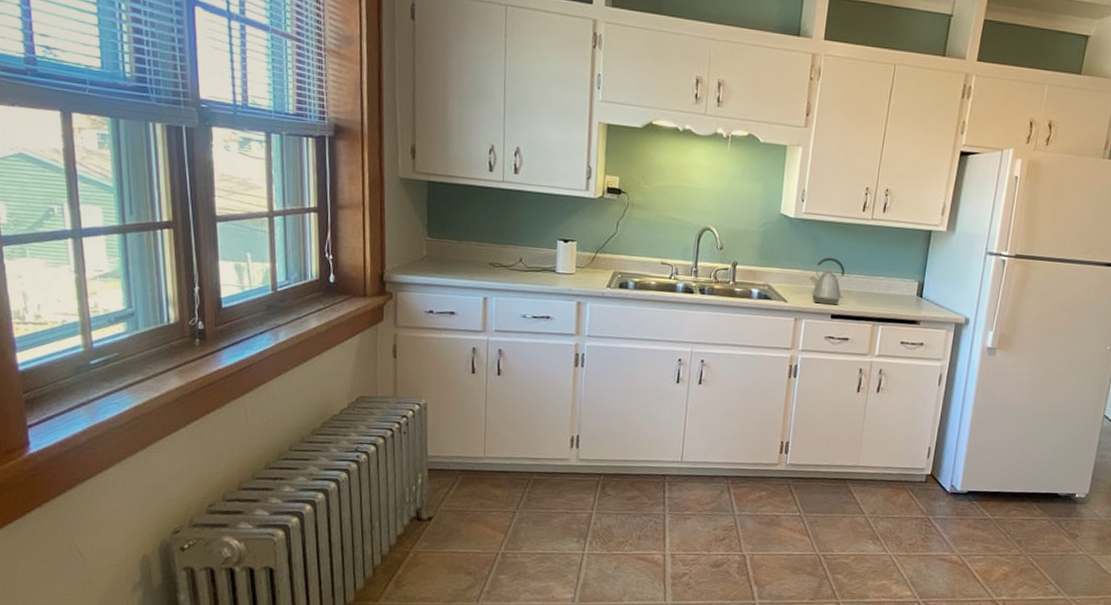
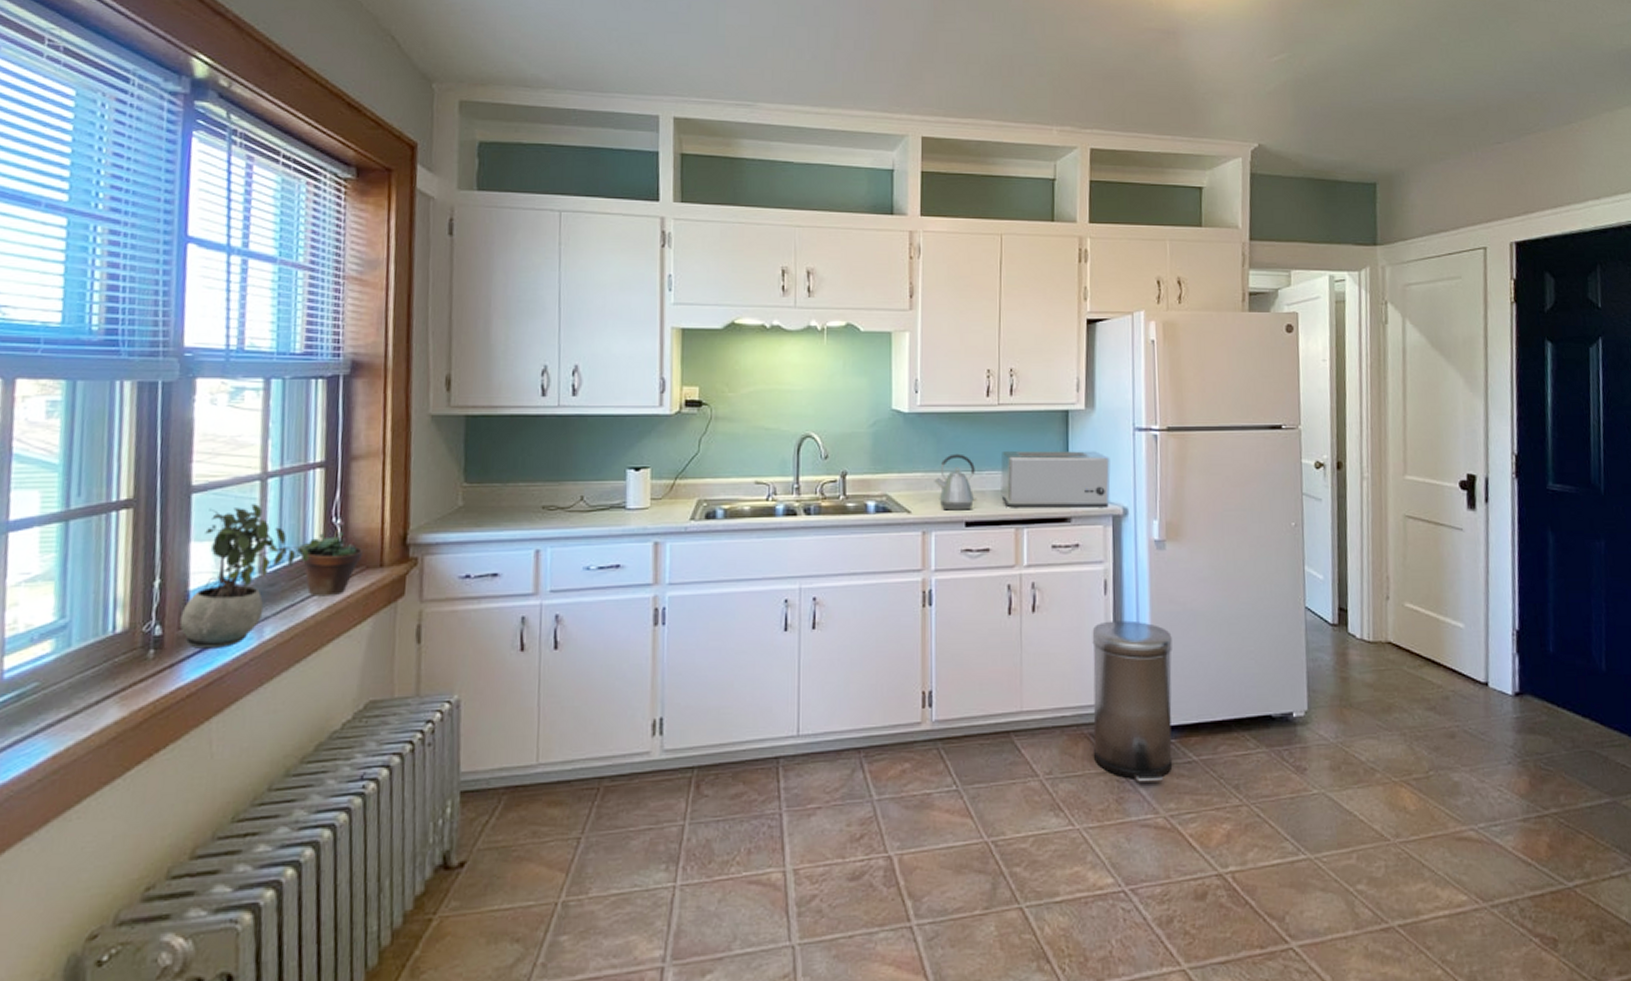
potted plant: none [216,235,317,345] -> present [179,504,320,650]
succulent plant: none [300,253,351,315] -> present [297,516,364,597]
toaster: none [863,259,961,317] -> present [1000,450,1111,510]
pedal bin: none [910,406,988,530] -> present [1092,620,1173,782]

